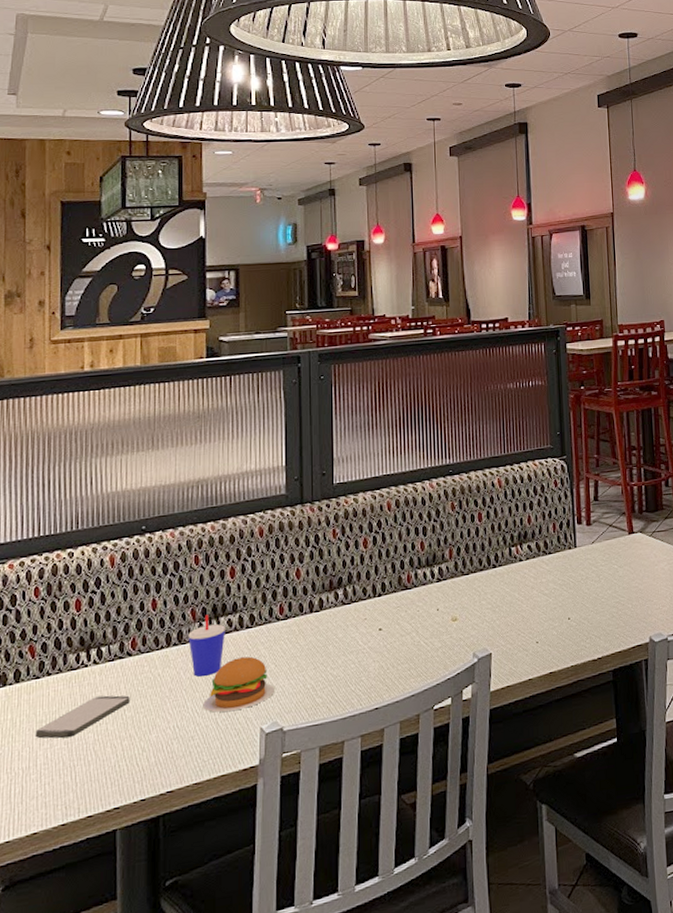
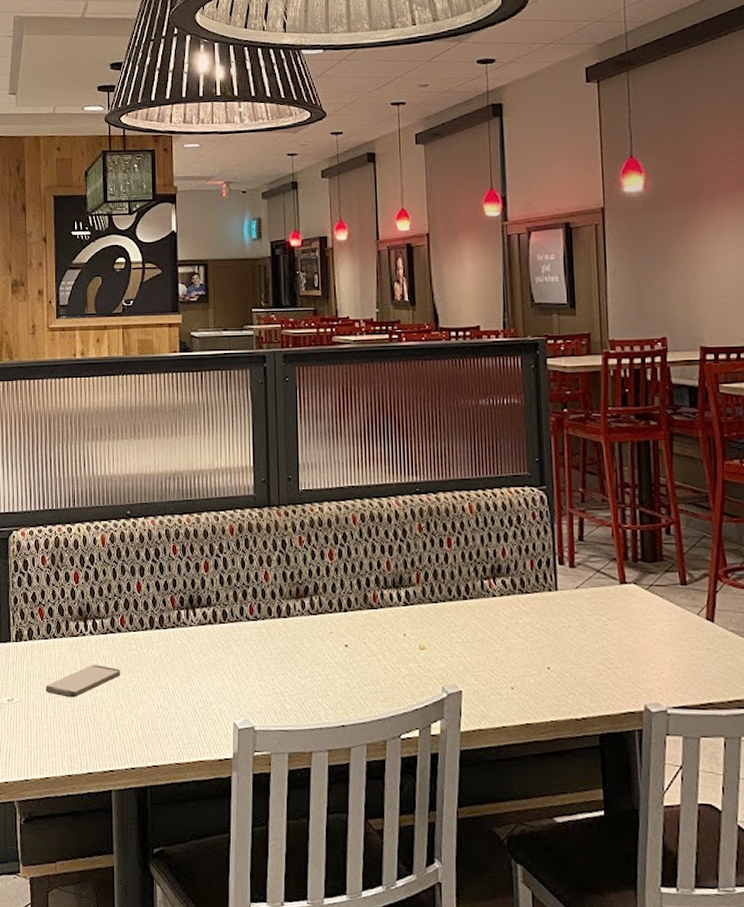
beverage cup: present [188,615,225,677] -> none [168,604,201,663]
burger: present [203,656,276,713] -> none [182,650,247,702]

